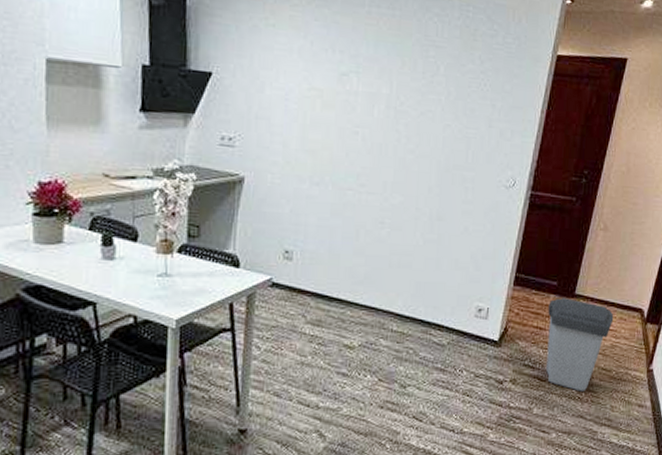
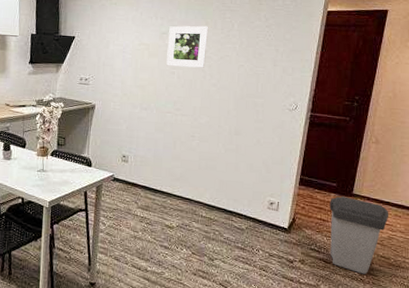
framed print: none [347,64,406,127] -> present [166,26,209,68]

